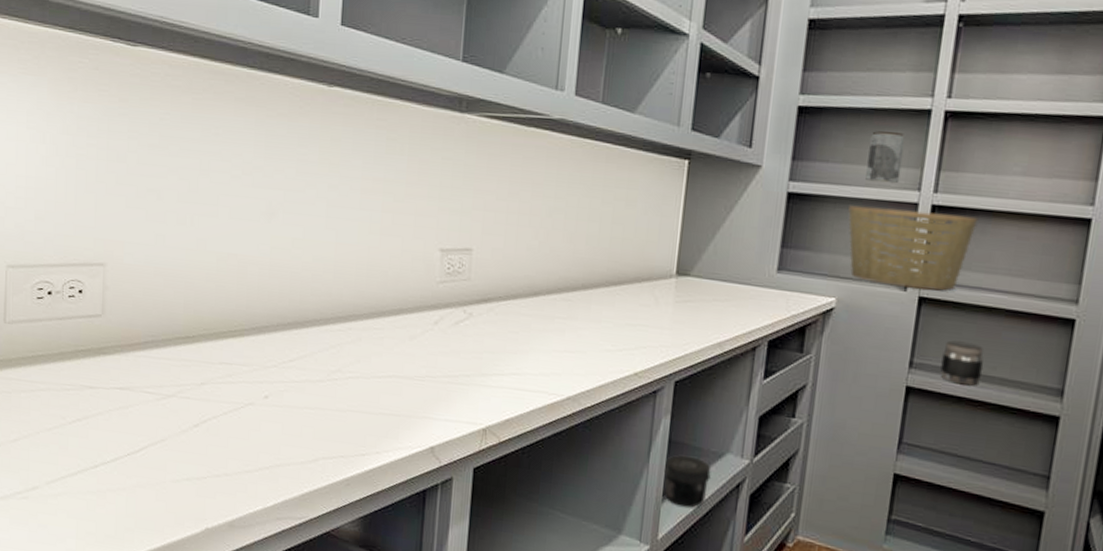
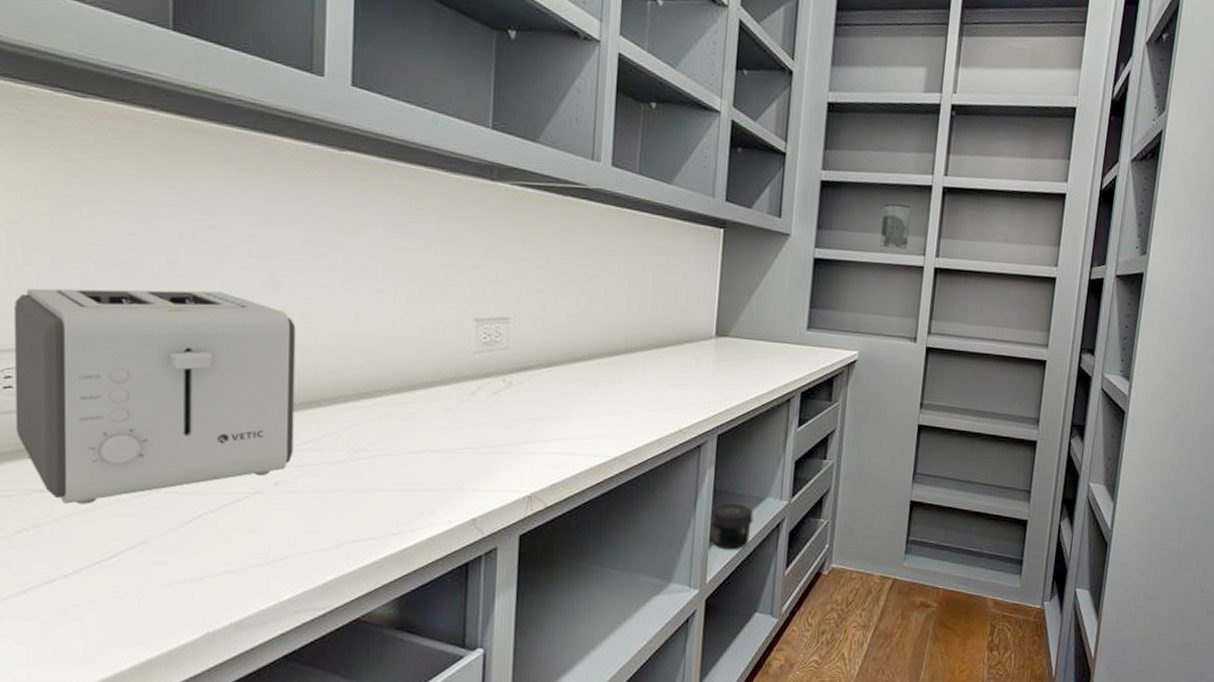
toaster: none [75,212,287,402] -> present [13,288,296,504]
basket: present [848,205,979,291] -> none [866,269,972,341]
jar: present [940,340,984,386] -> none [945,383,978,421]

